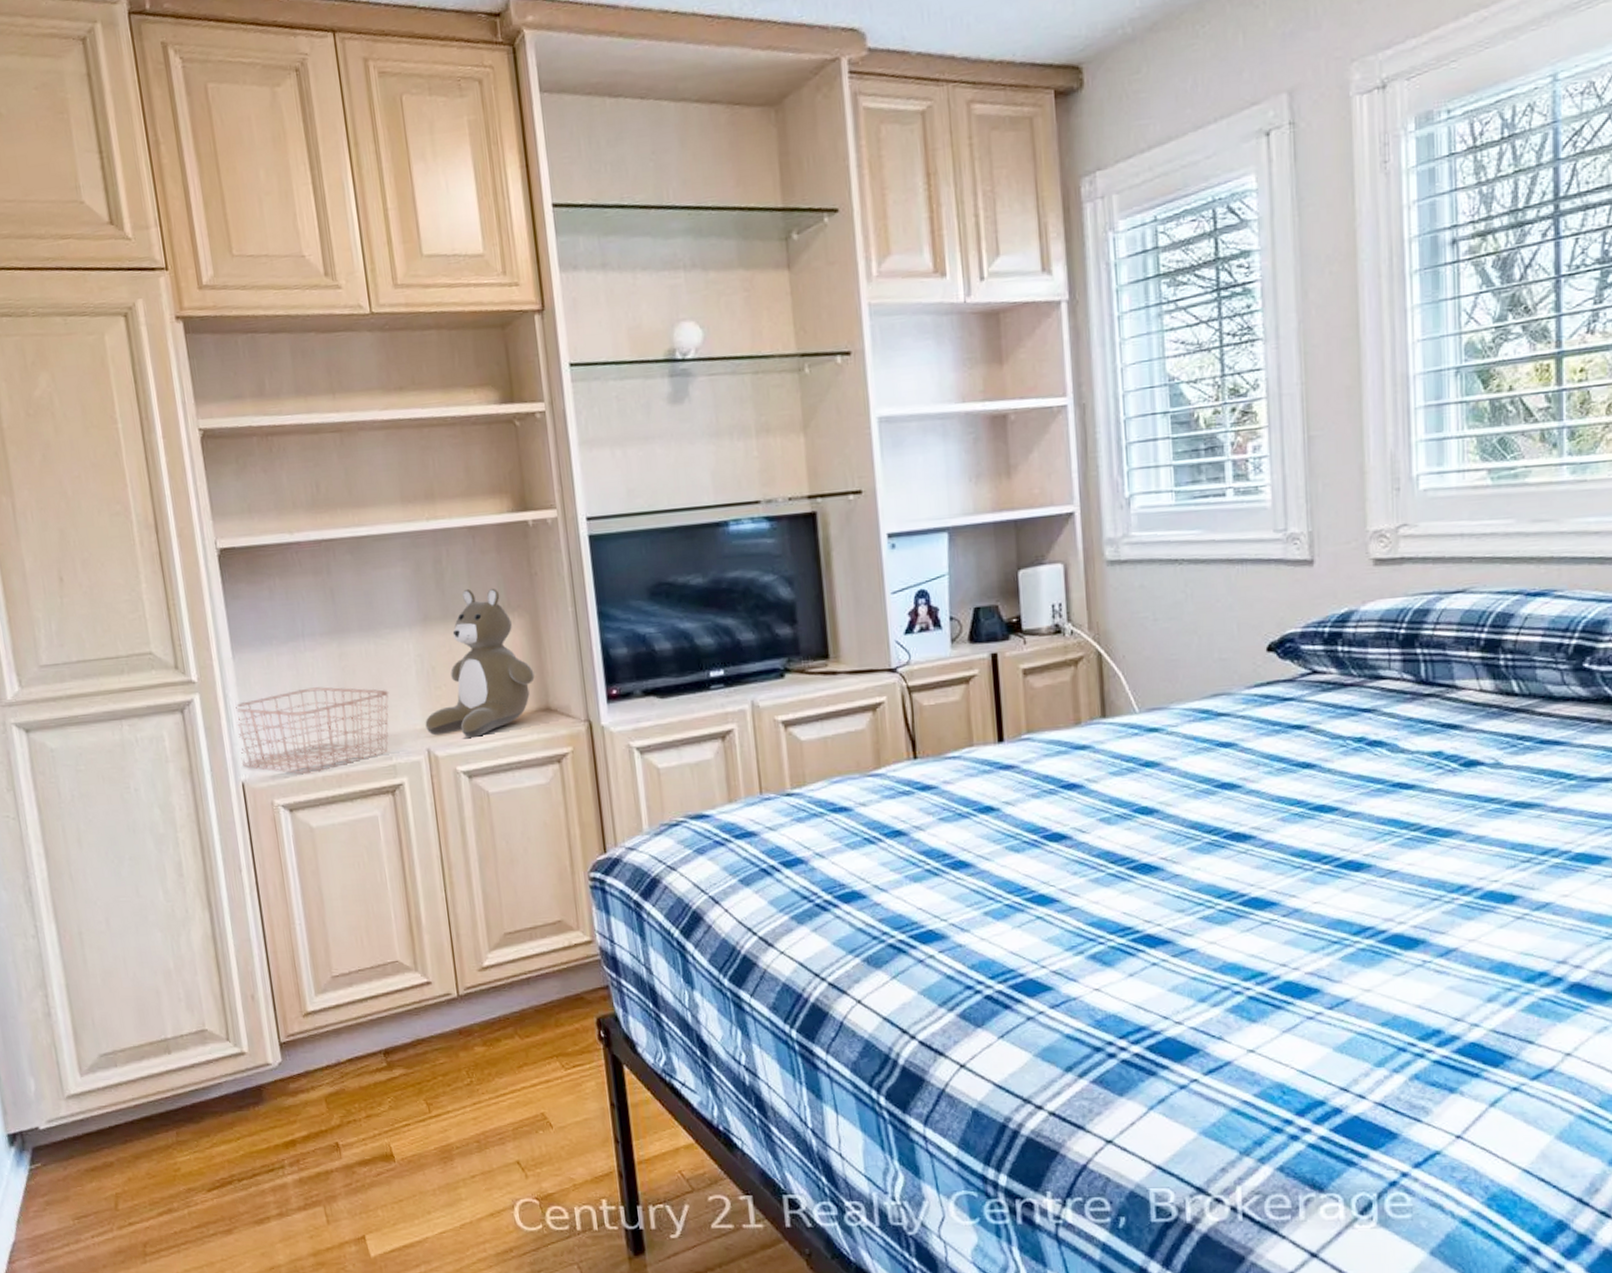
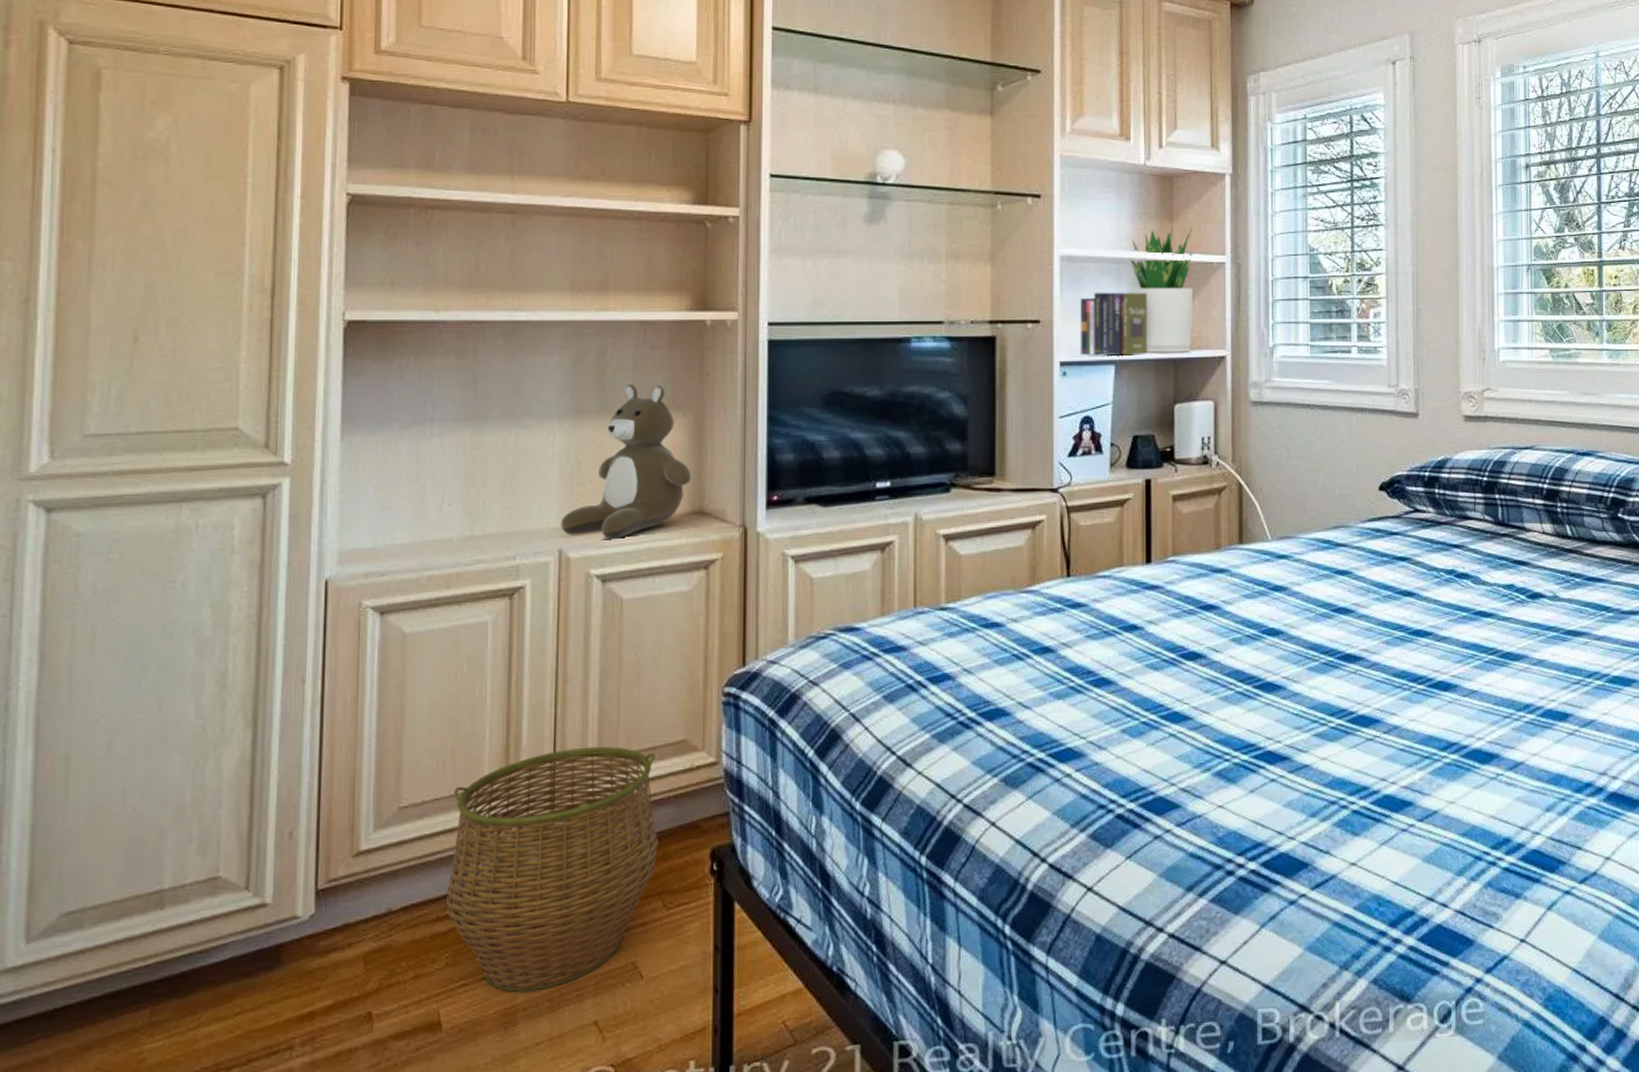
basket: present [236,687,389,775] -> none [329,477,524,573]
basket: none [372,926,551,1133] -> present [446,746,659,992]
books: none [904,449,983,525] -> present [1080,292,1147,356]
planter: none [955,367,1034,516] -> present [1129,226,1193,353]

